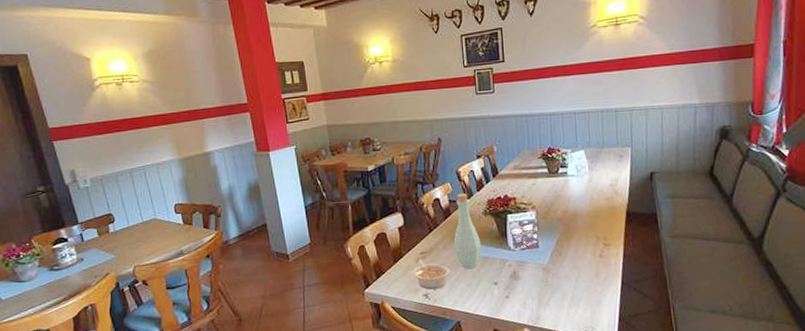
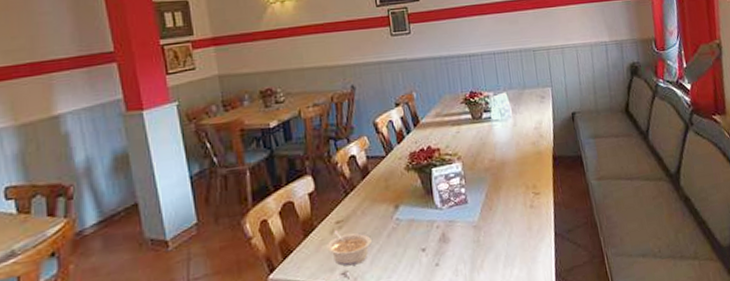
bottle: present [453,193,482,268] -> none [373,147,406,236]

